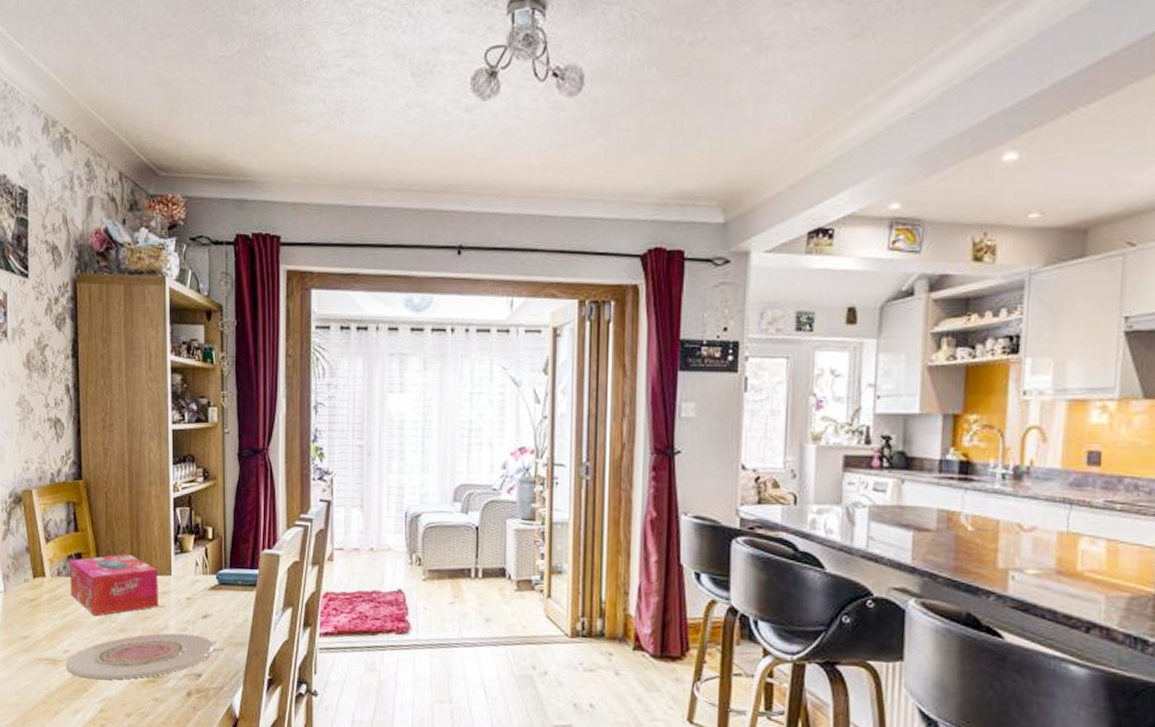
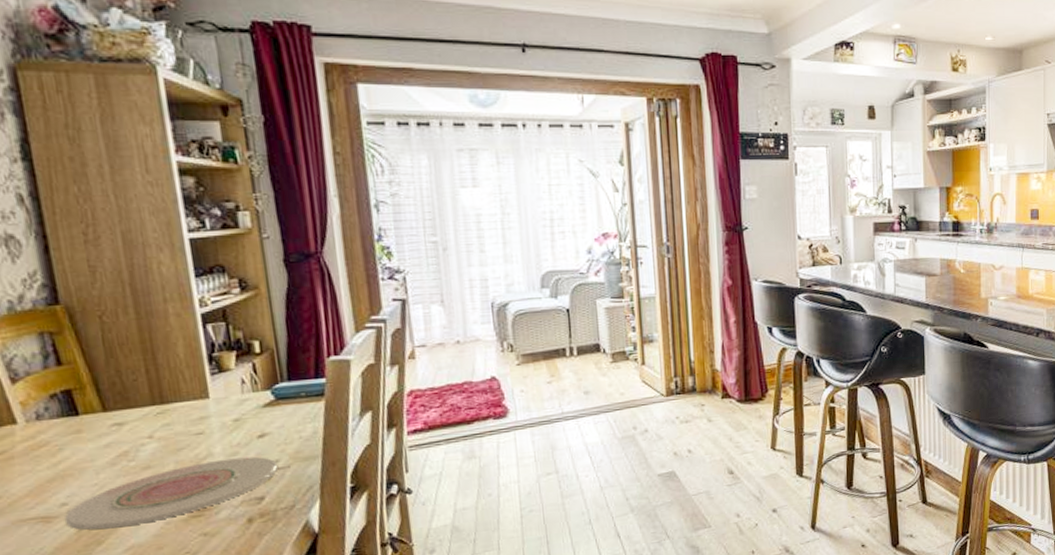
tissue box: present [70,554,159,616] -> none [54,382,196,458]

